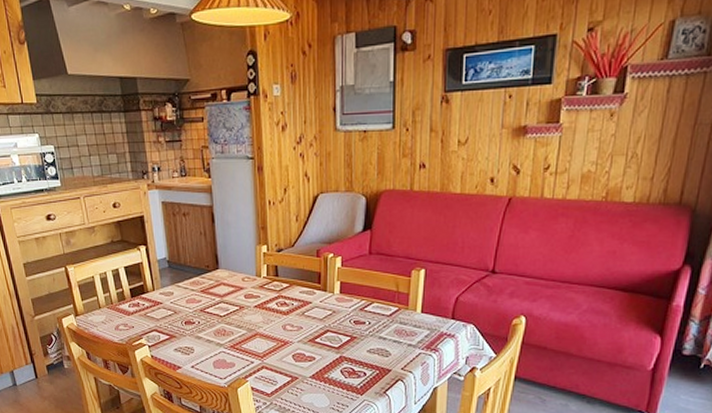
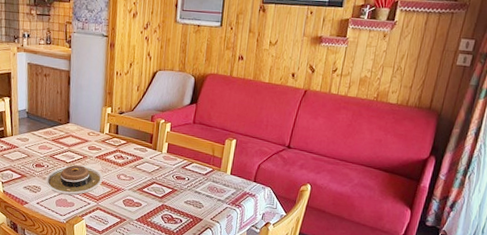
plate: none [198,317,266,354] -> present [45,165,103,196]

